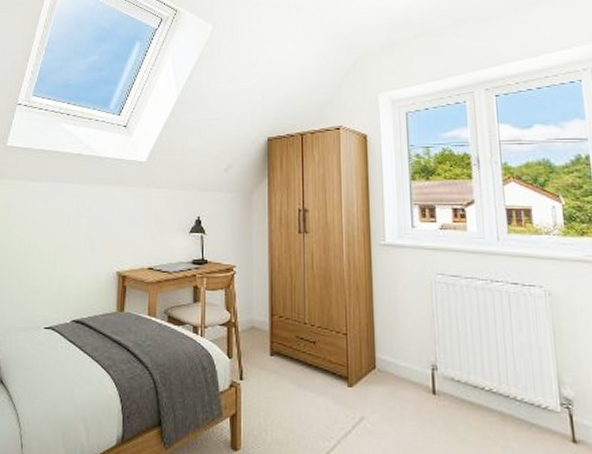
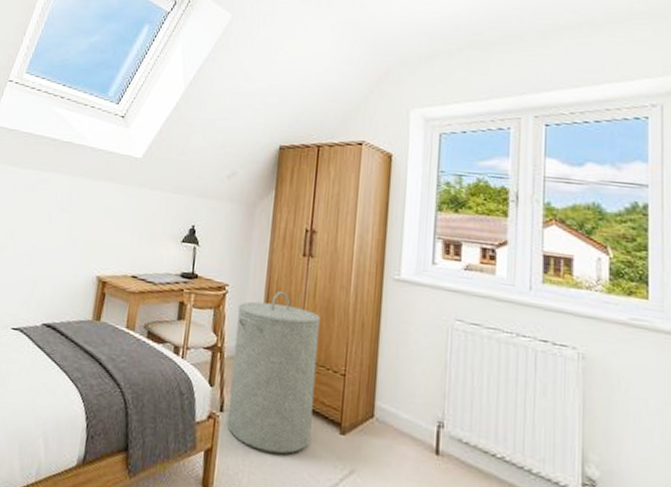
laundry hamper: none [246,267,322,411] -> present [227,291,321,454]

